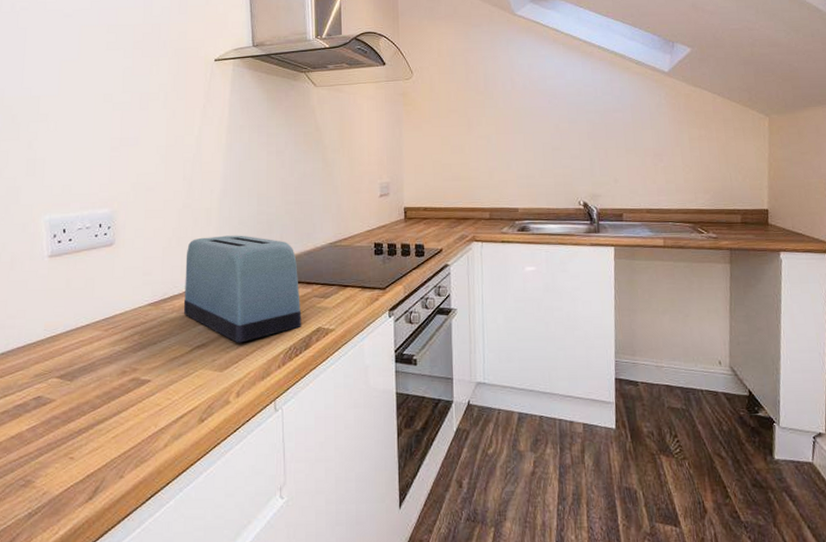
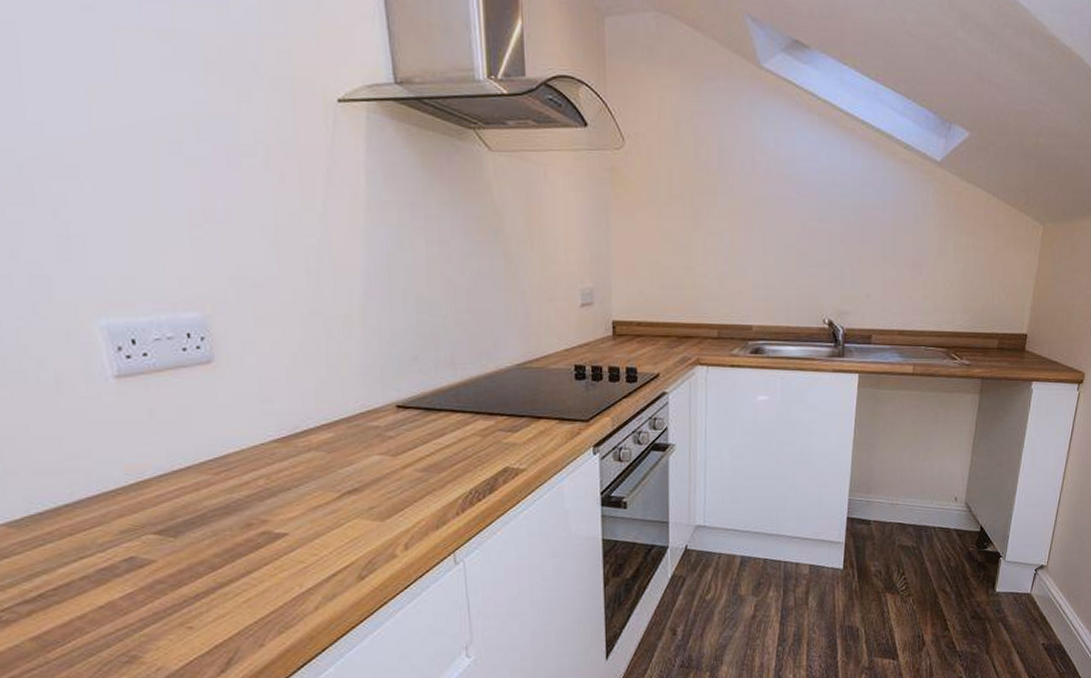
toaster: present [183,235,302,343] -> none [320,352,484,487]

